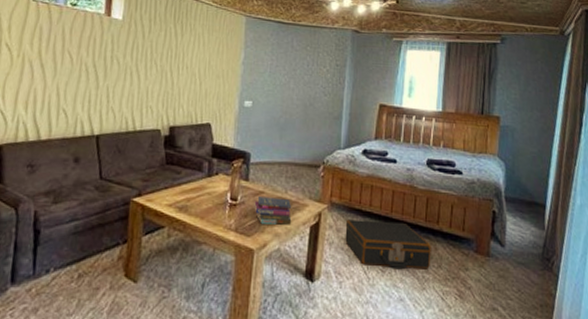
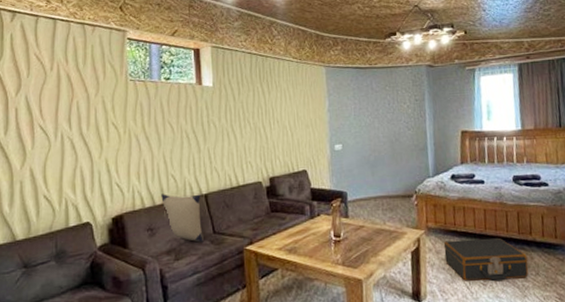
pillow: none [47,128,92,187] -> present [161,194,203,243]
books: present [254,197,292,225] -> none [356,229,394,255]

